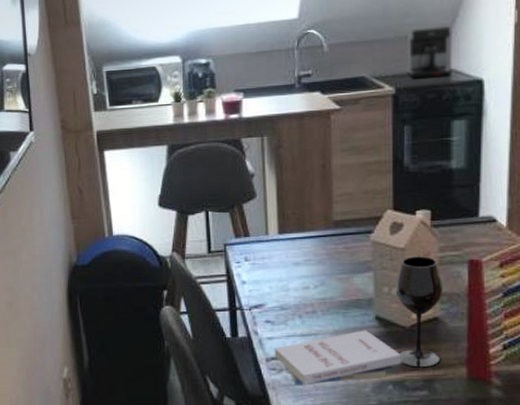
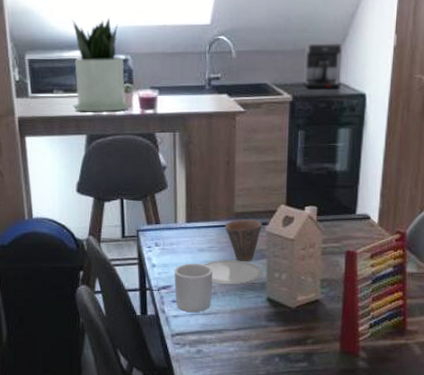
planter: none [150,22,214,122] -> present [72,18,131,113]
mug: none [266,279,312,333] -> present [174,263,214,312]
books: present [274,330,402,386] -> none [179,310,287,358]
plate: none [300,274,368,303] -> present [203,260,262,286]
cup: none [322,227,366,275] -> present [225,219,262,261]
wineglass: present [395,256,444,368] -> none [285,246,325,343]

